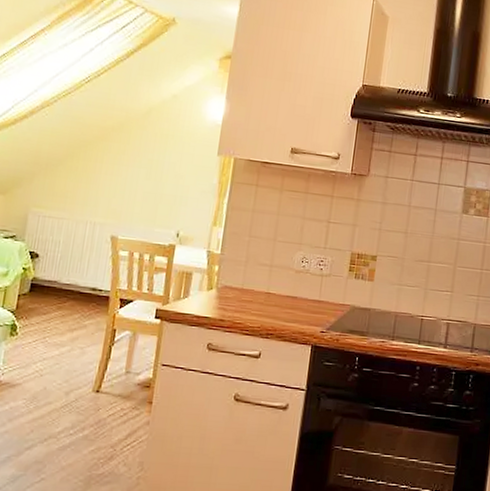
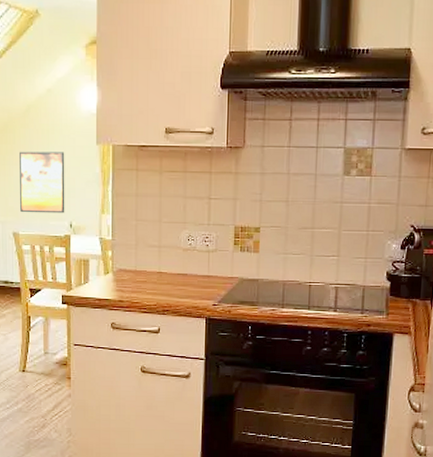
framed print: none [123,152,182,222] -> present [20,151,65,214]

